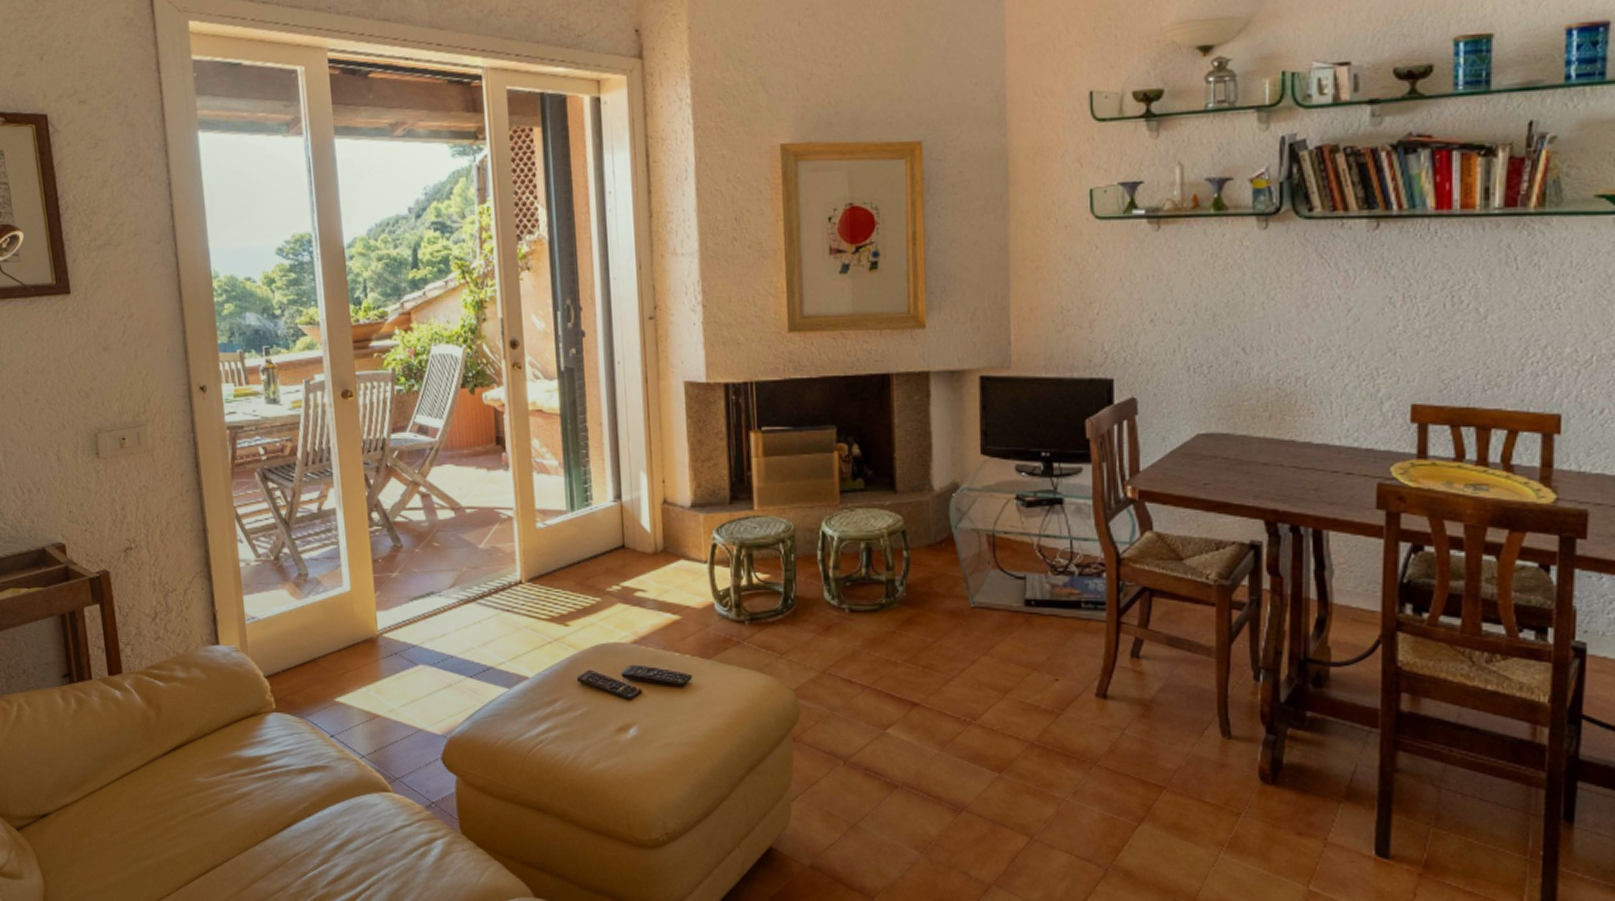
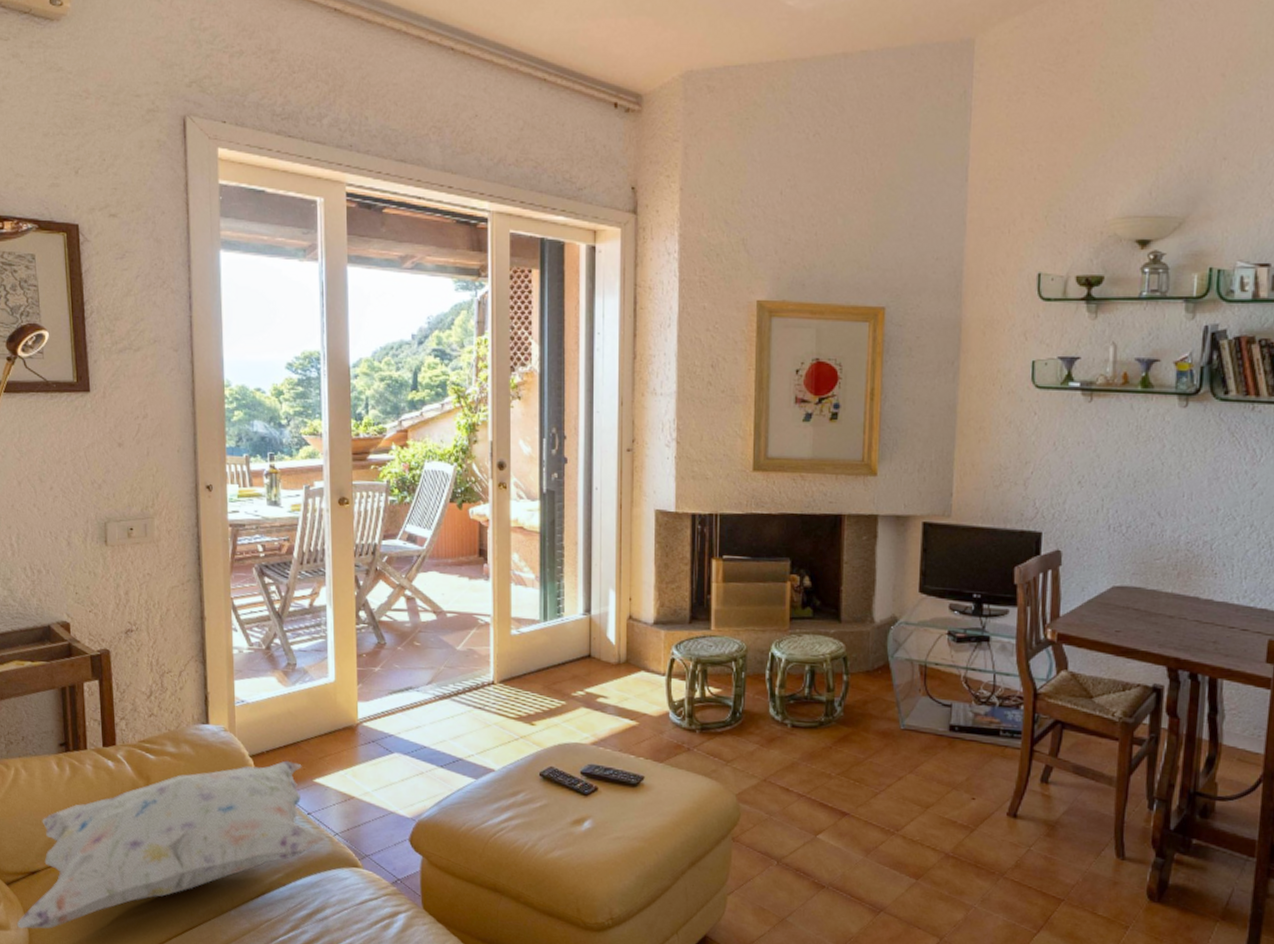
decorative pillow: none [30,679,352,877] -> present [16,760,326,929]

